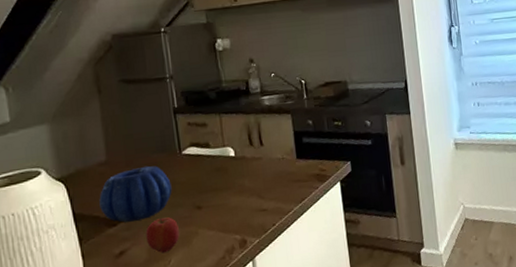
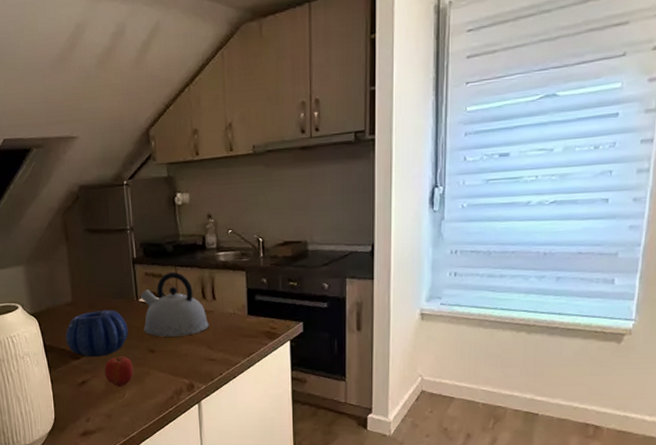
kettle: none [183,119,258,191] -> present [140,271,209,337]

